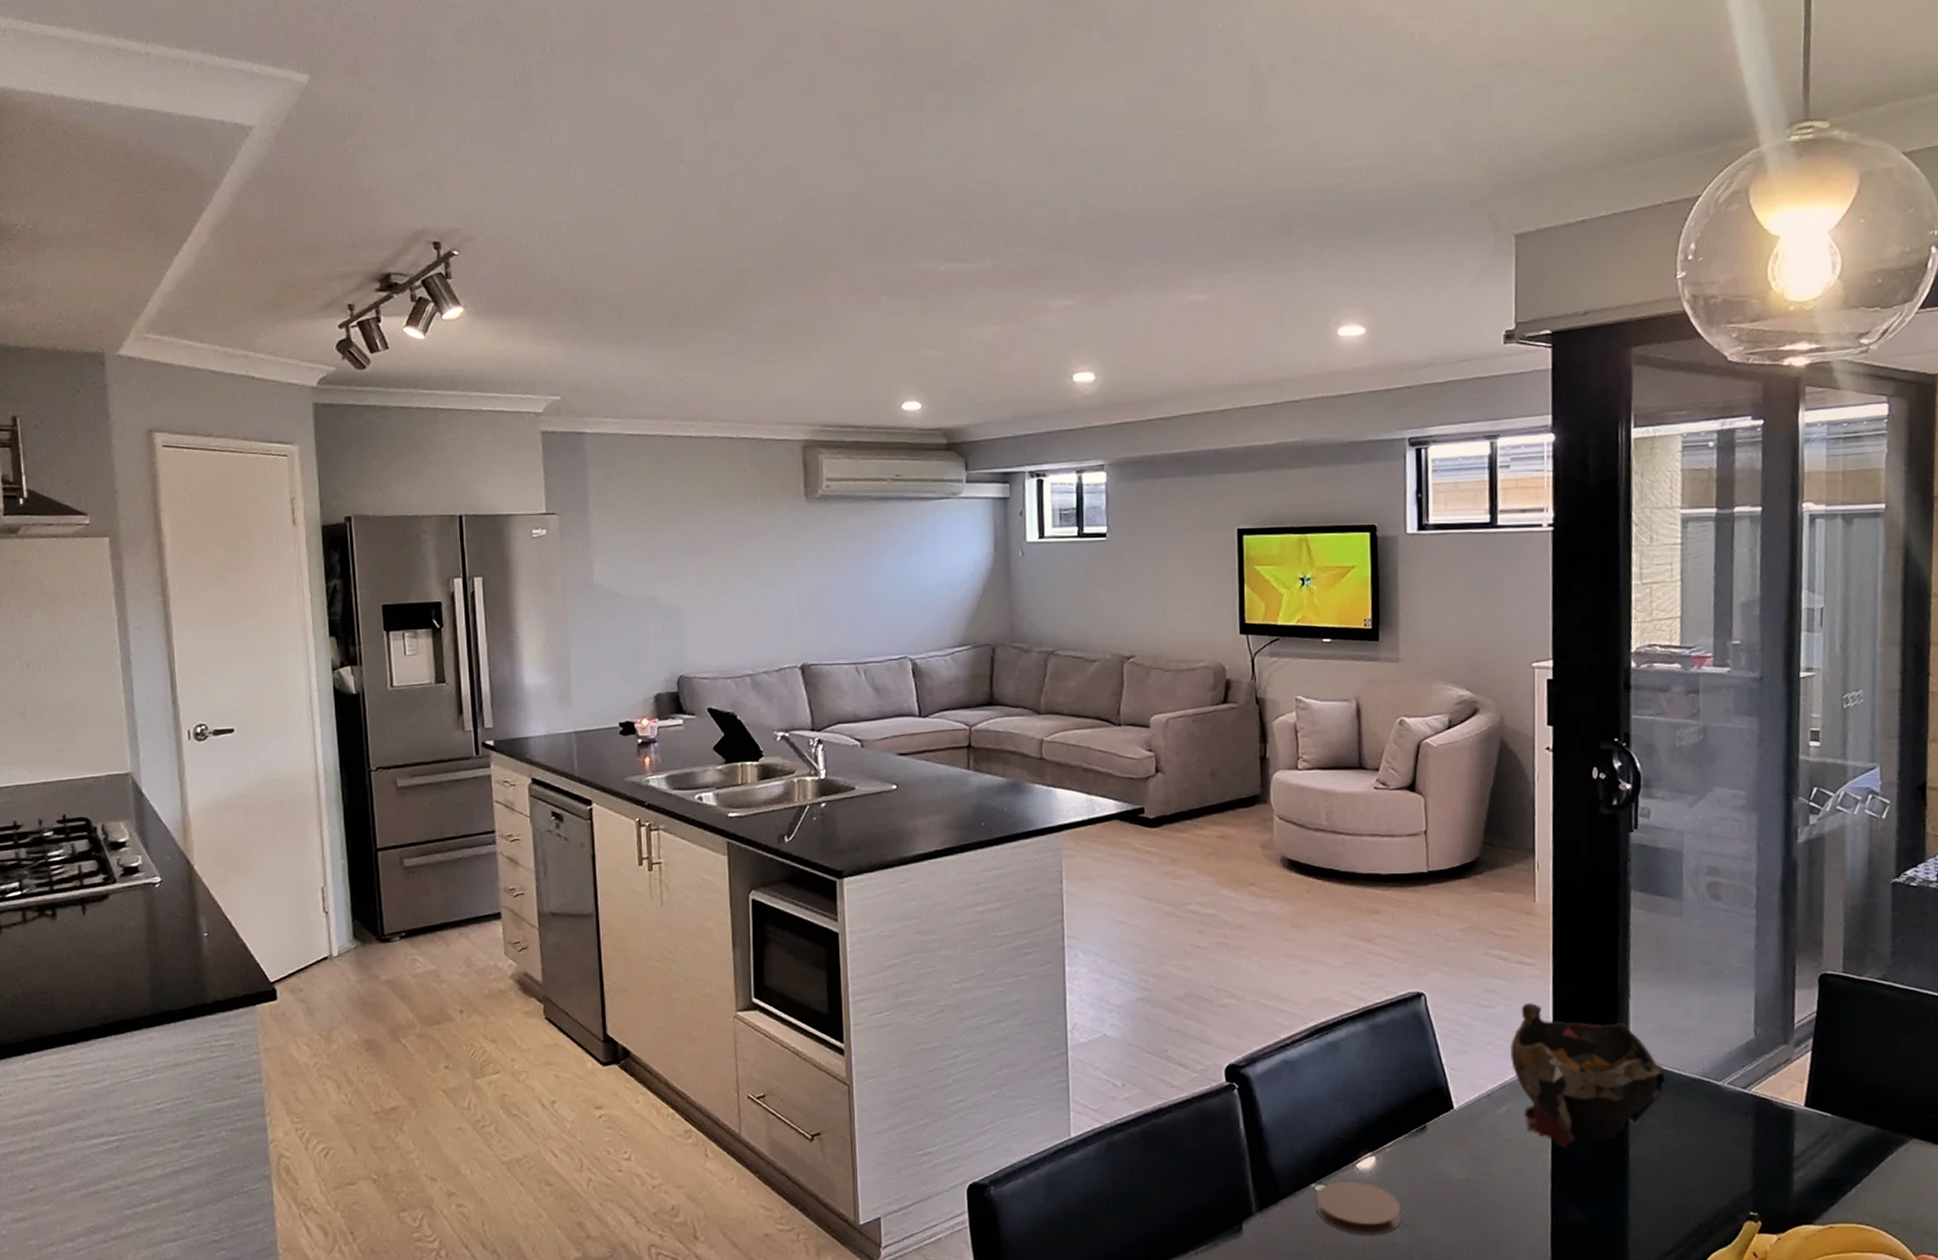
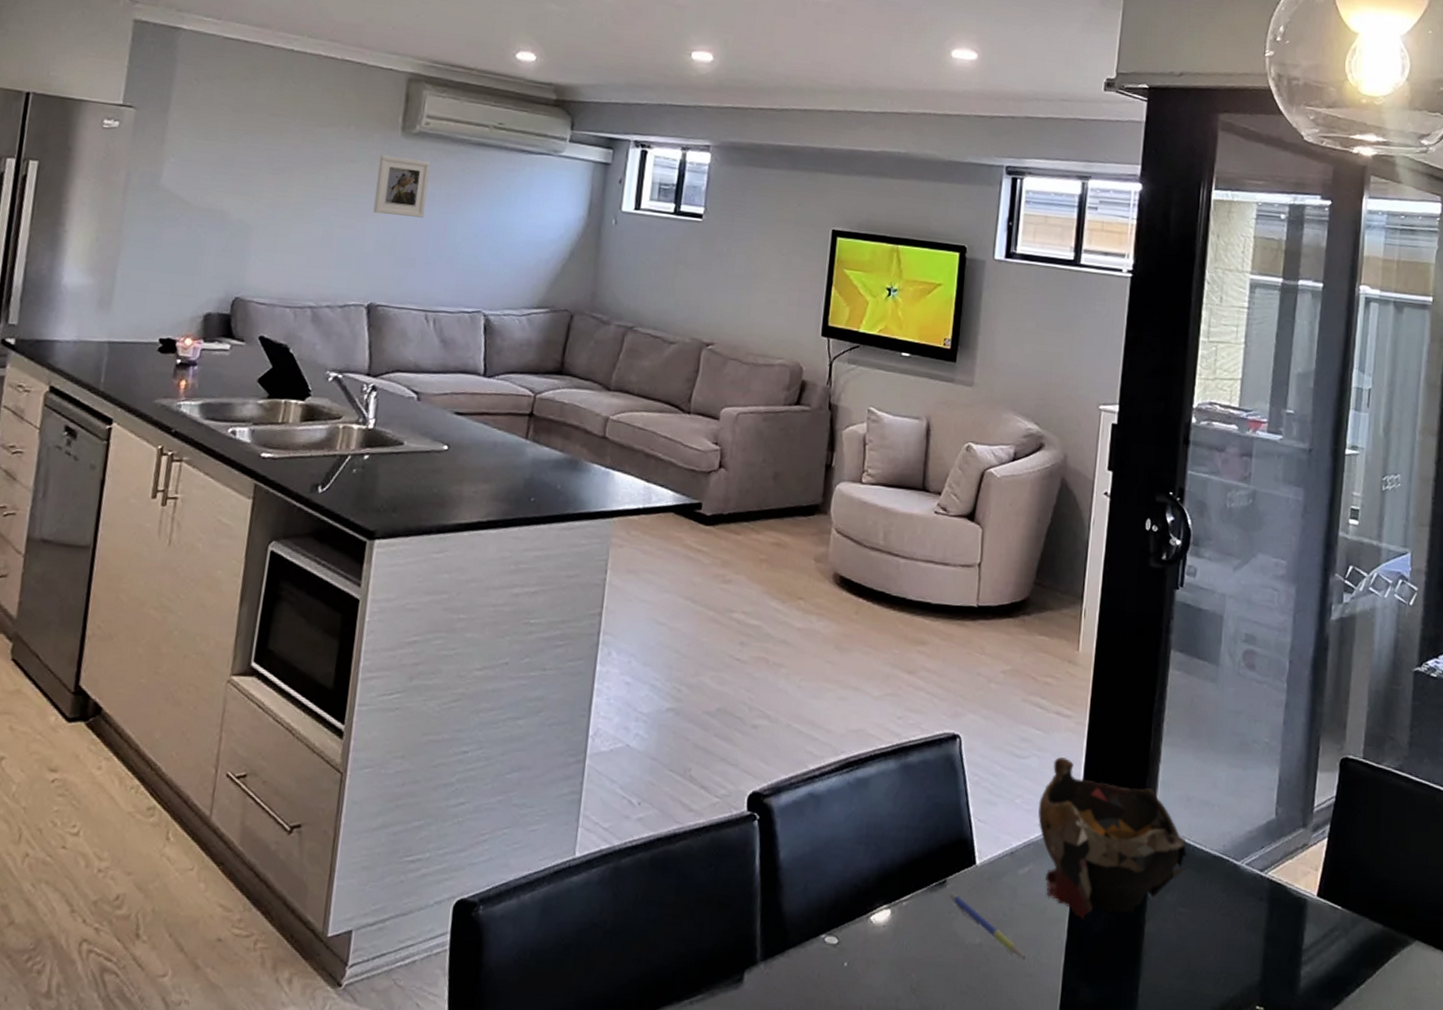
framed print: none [789,522,840,579] -> present [373,155,430,218]
coaster: present [1316,1182,1402,1235] -> none [823,934,911,998]
pen: none [1431,1135,1513,1190] -> present [949,892,1026,961]

